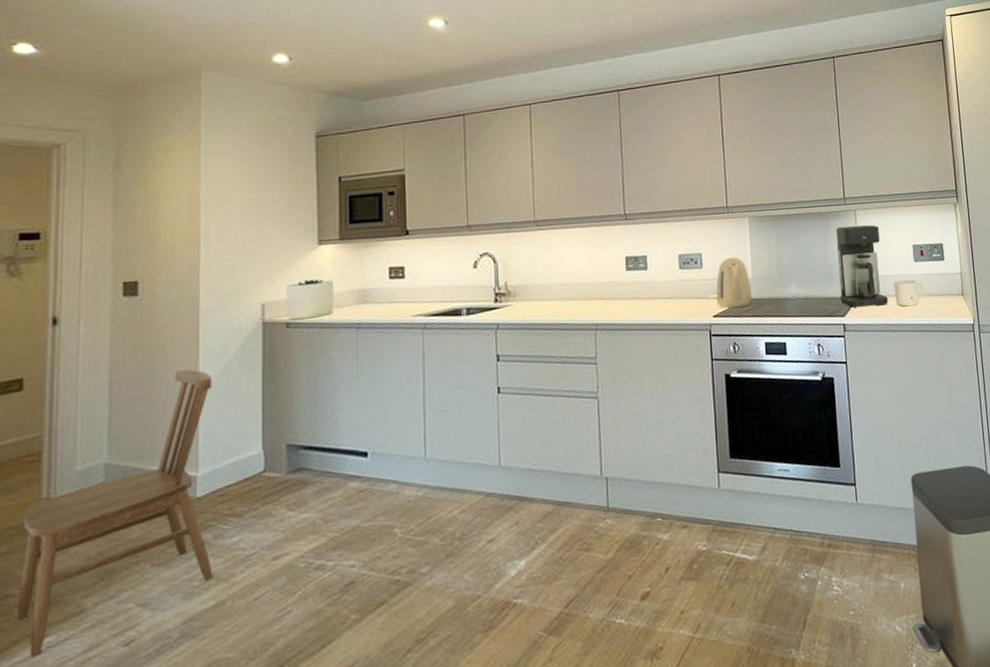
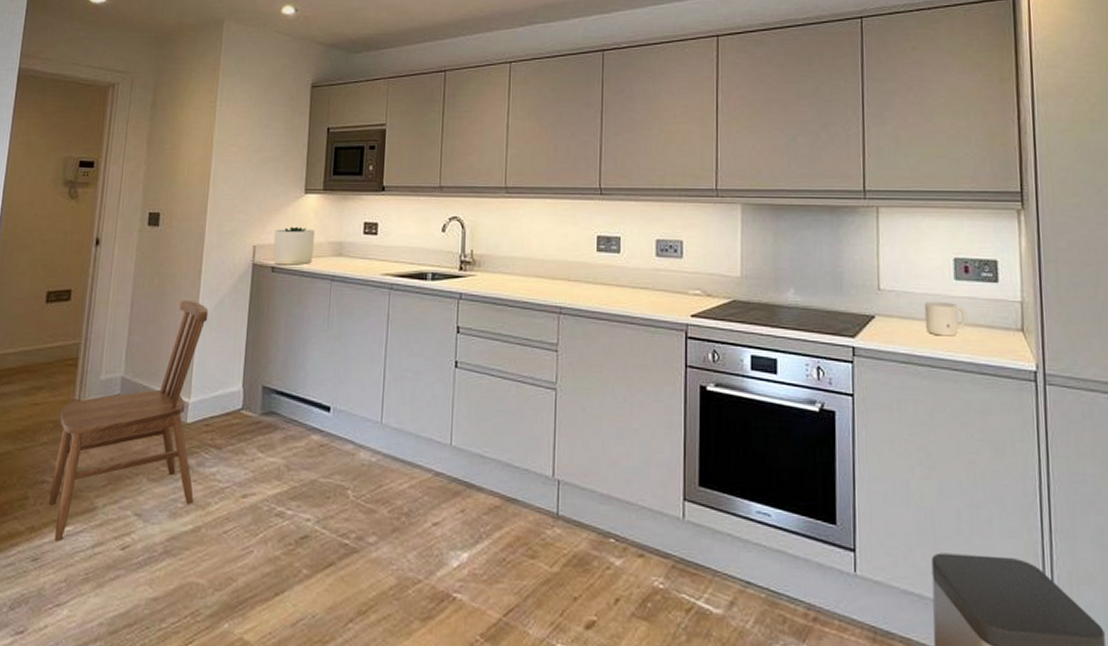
kettle: present [716,257,752,309] -> none [696,249,739,310]
coffee maker: present [836,224,888,308] -> none [850,225,915,330]

